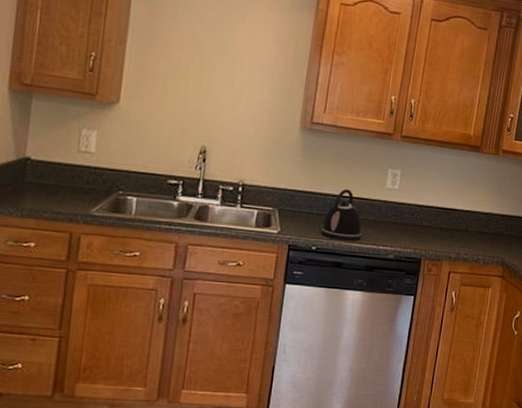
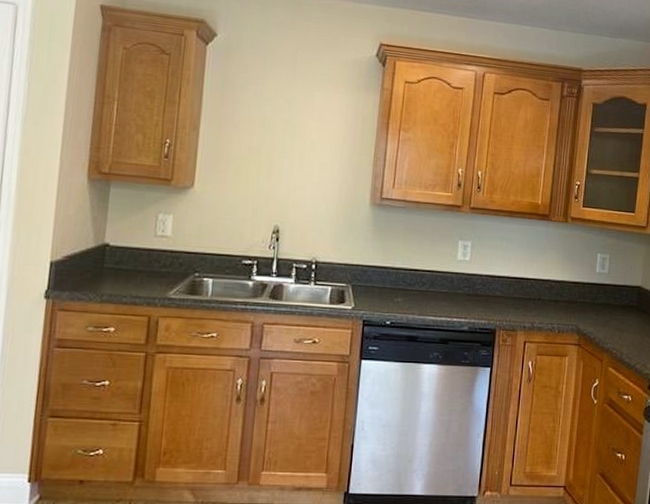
kettle: present [322,189,362,241] -> none [395,262,435,314]

